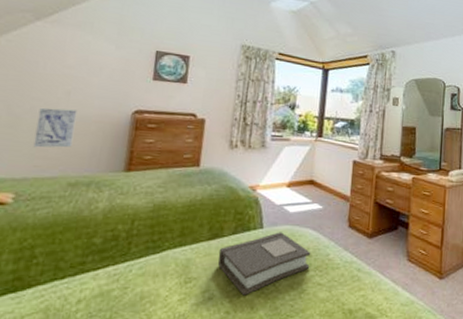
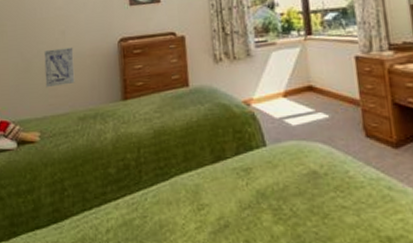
book: present [217,232,311,296] -> none [225,149,328,223]

